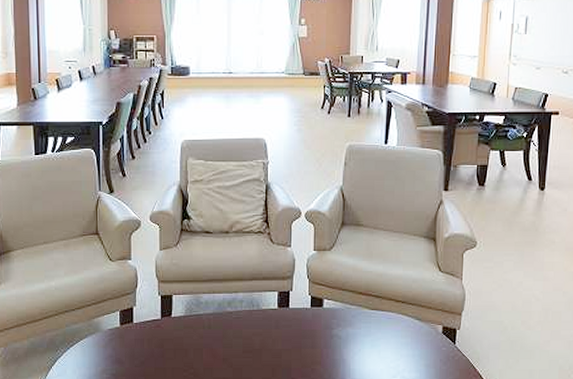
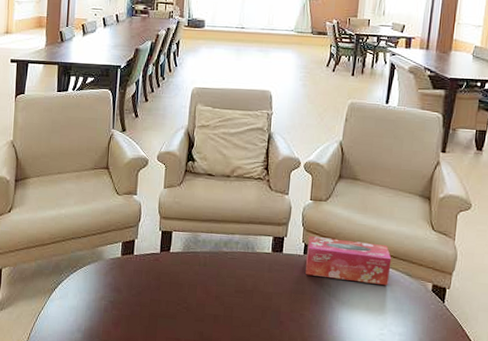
tissue box: none [313,288,400,332] -> present [305,236,392,286]

